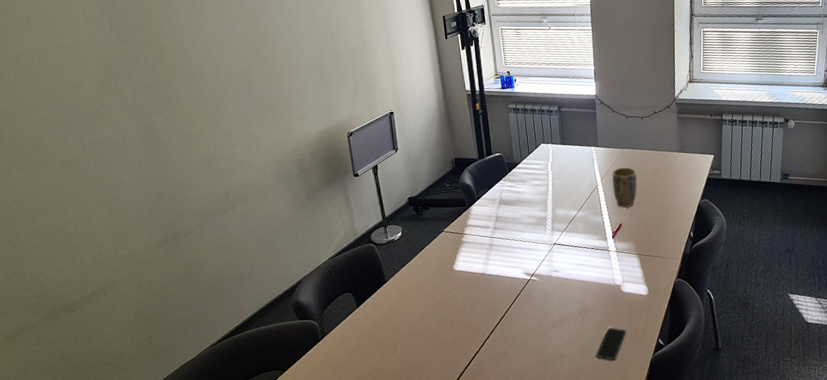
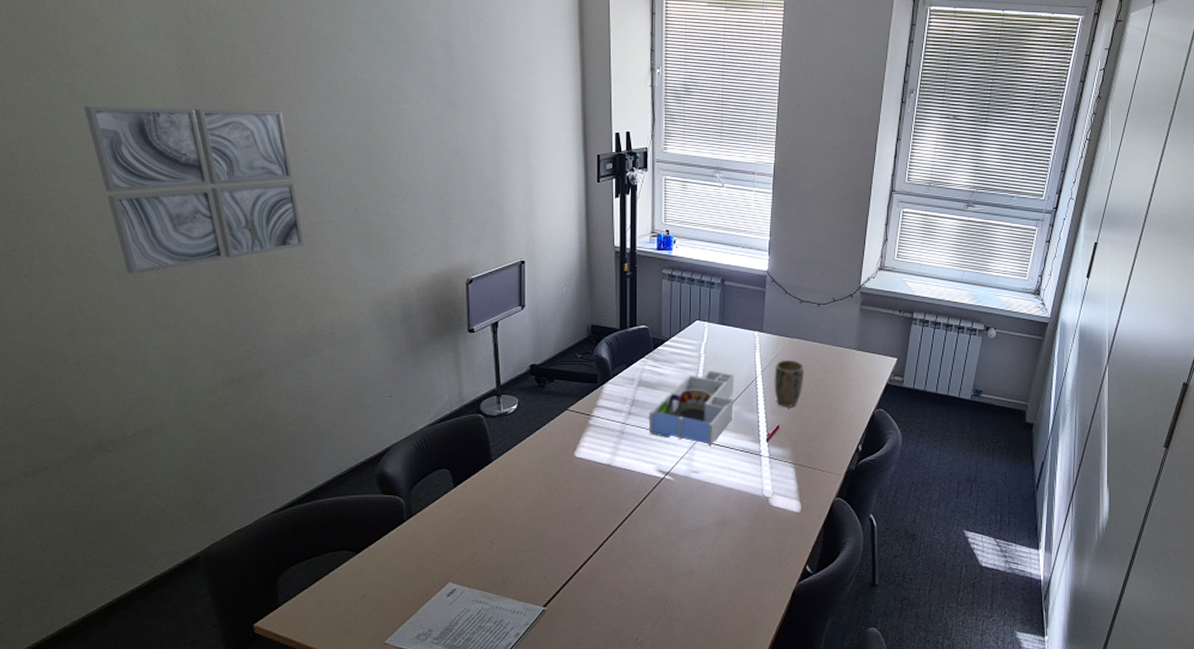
wall art: none [21,13,211,163] -> present [83,105,304,275]
desk organizer: none [511,183,582,248] -> present [649,369,735,446]
smartphone: present [596,327,627,361] -> none [731,545,770,584]

